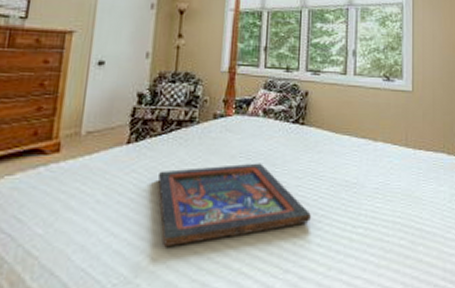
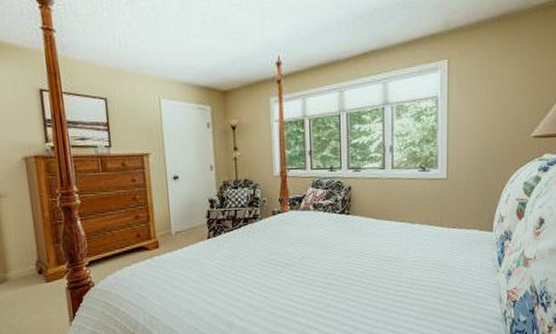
religious icon: present [158,163,311,248] -> none [236,247,360,311]

